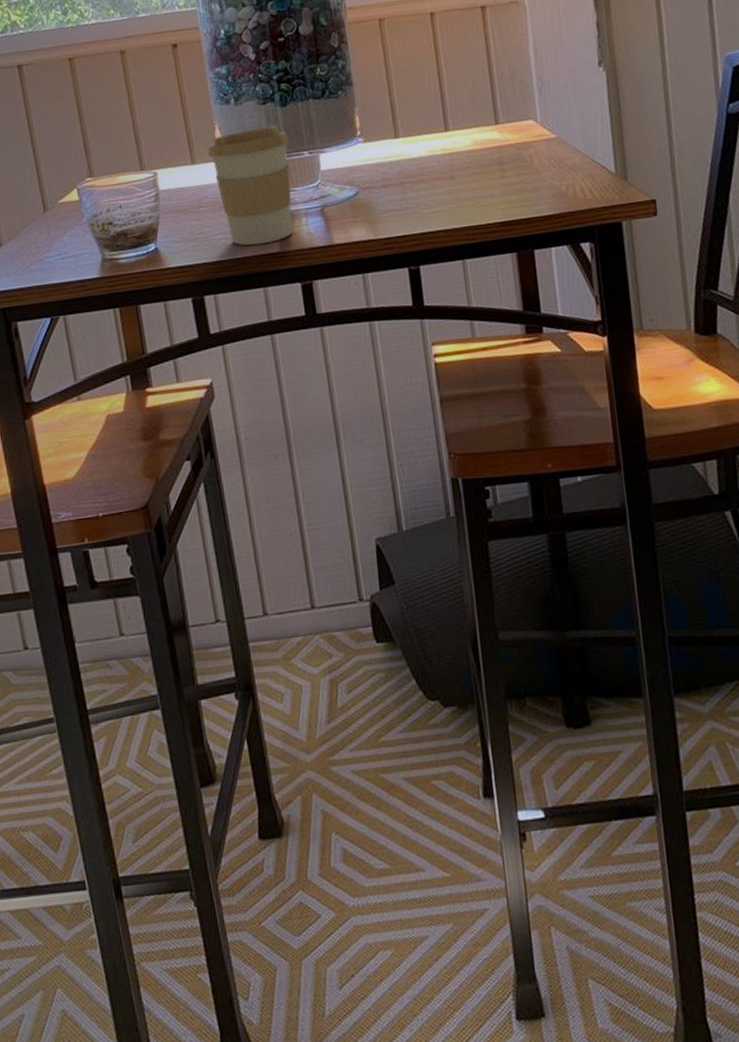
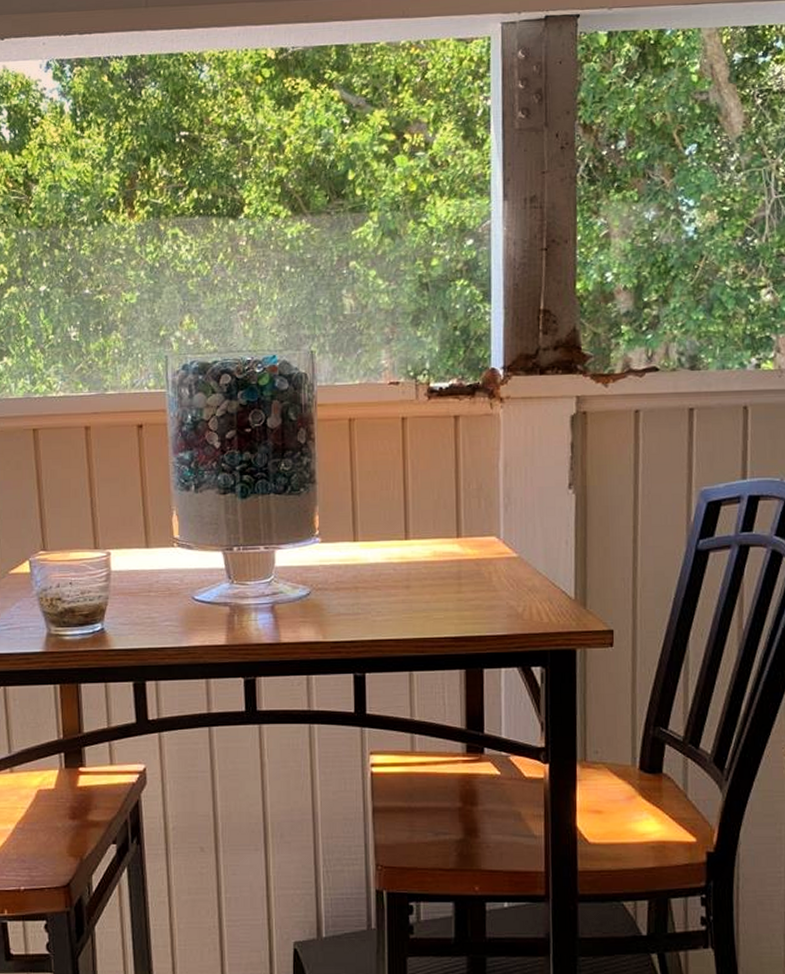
coffee cup: present [208,125,293,246] -> none [163,517,246,636]

